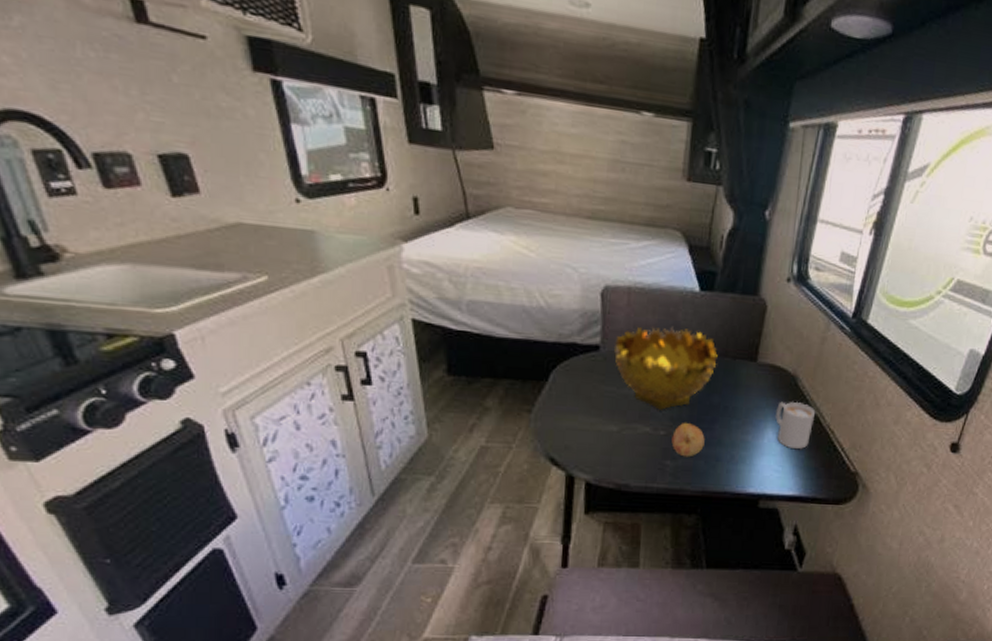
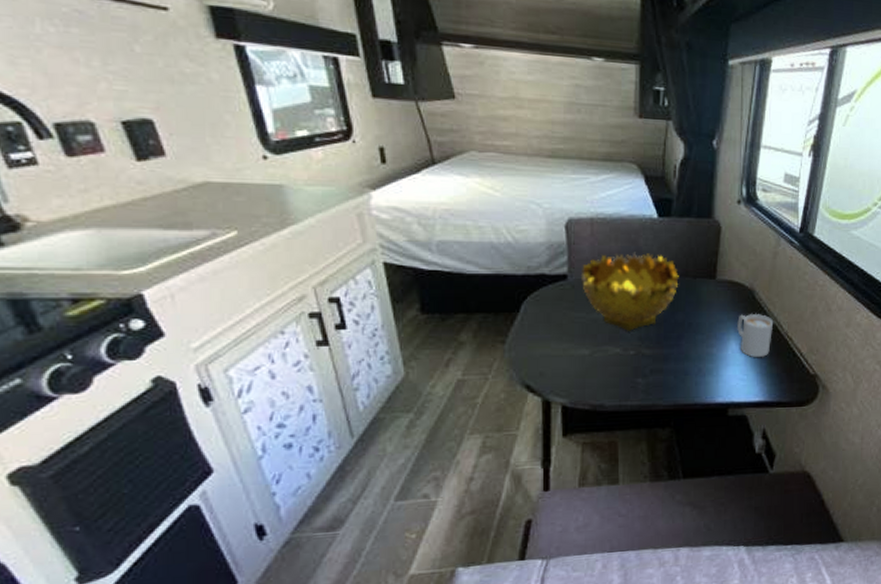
fruit: present [671,423,705,457] -> none [641,342,673,374]

